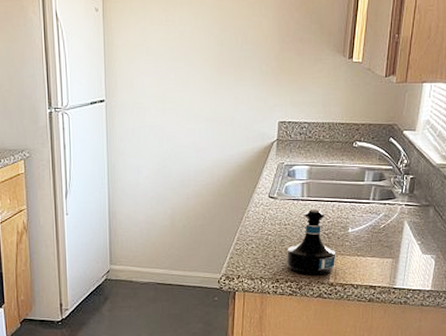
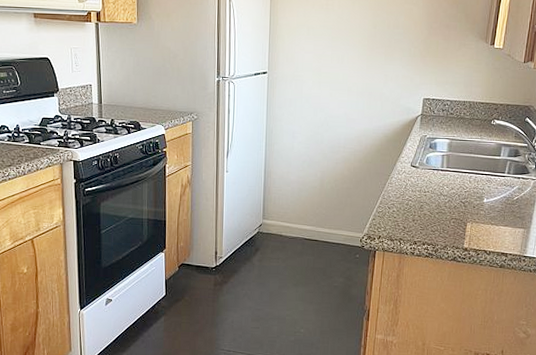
tequila bottle: present [286,209,336,274] -> none [424,179,471,239]

